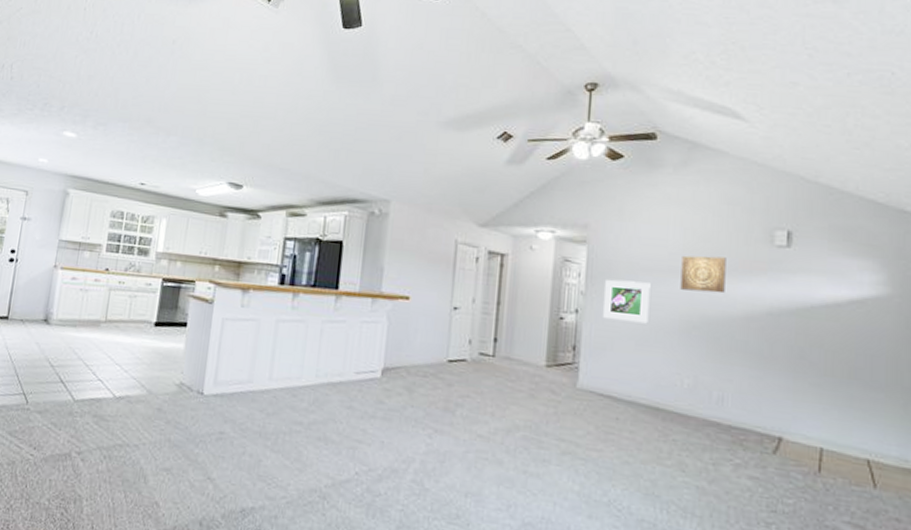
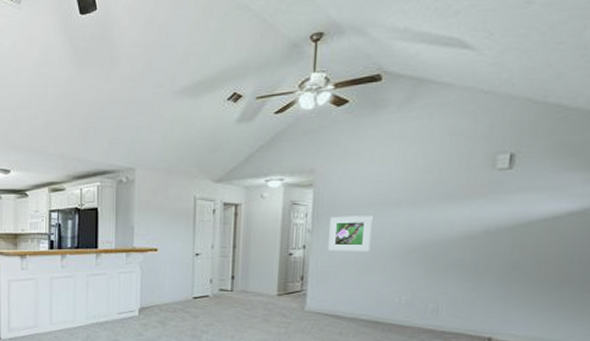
wall art: present [680,255,726,294] -> none [401,185,447,219]

